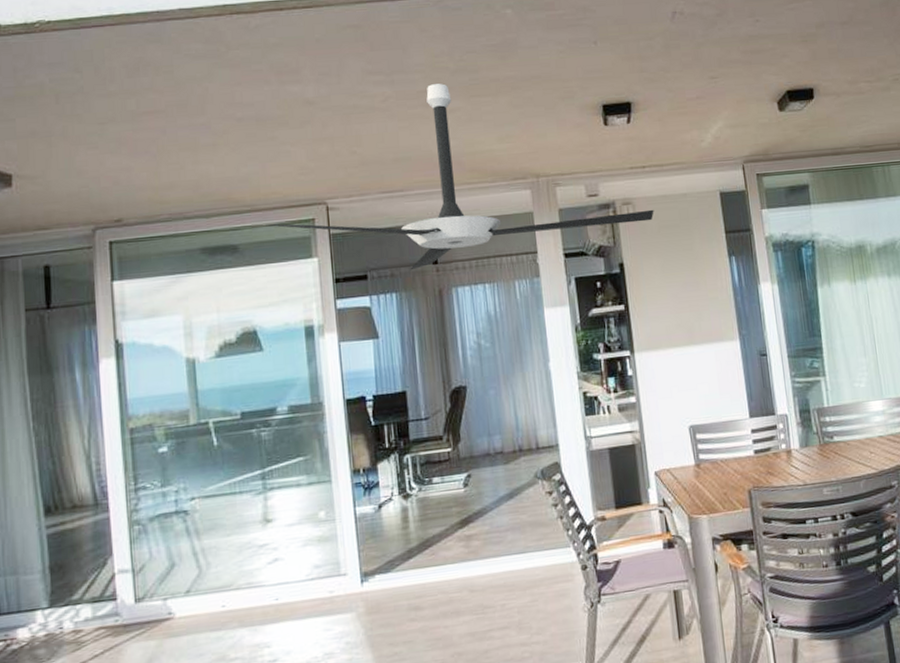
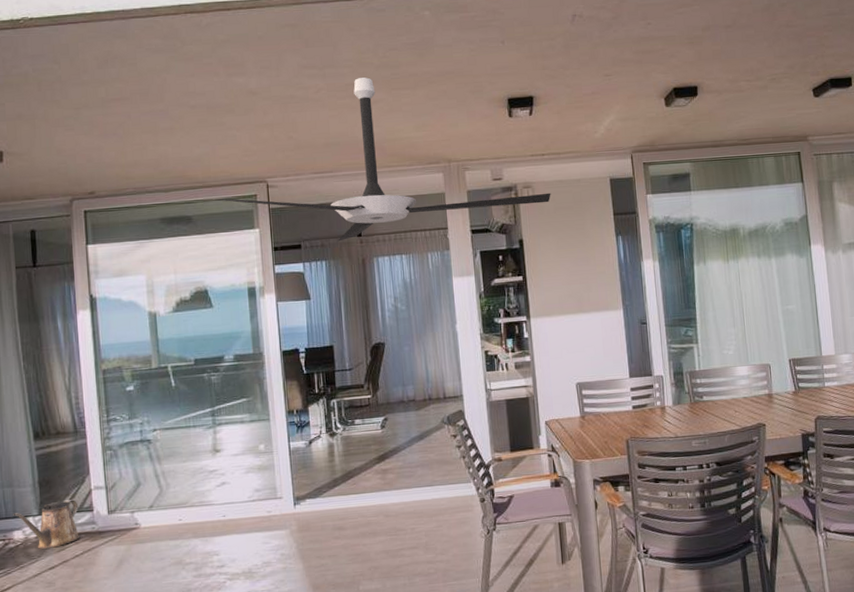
watering can: none [17,586,101,650] -> present [13,499,80,549]

